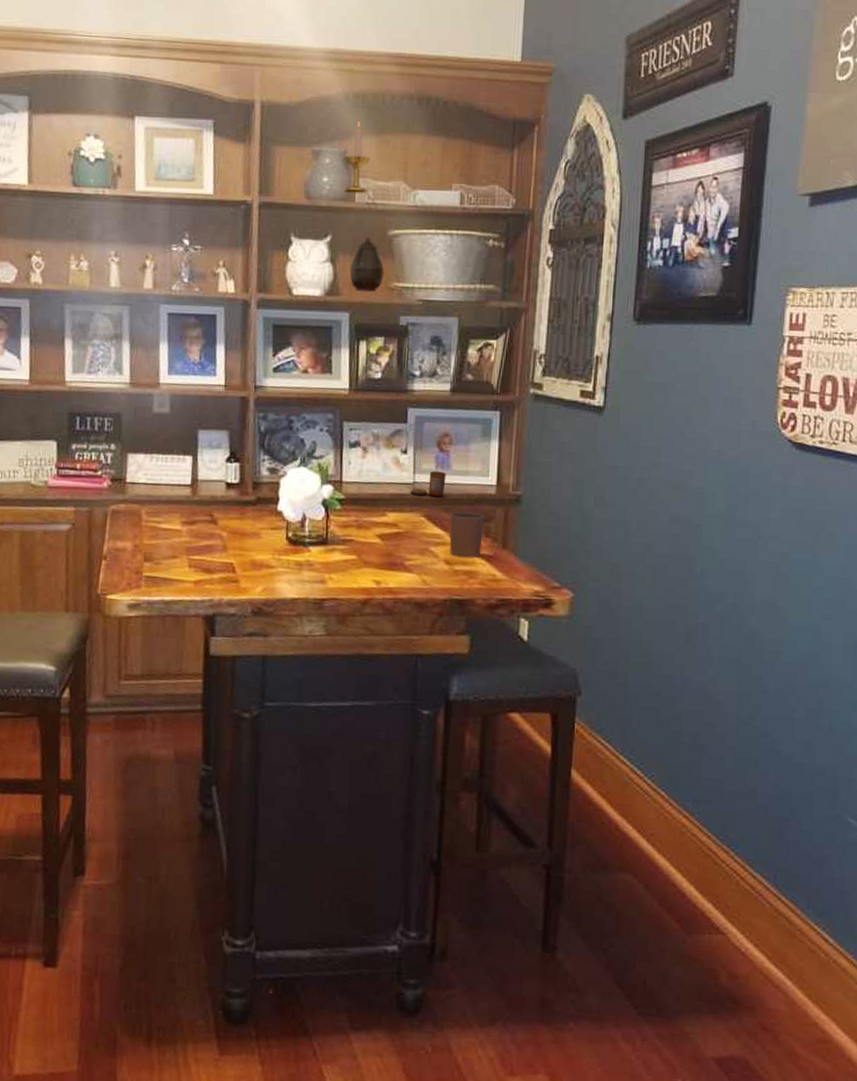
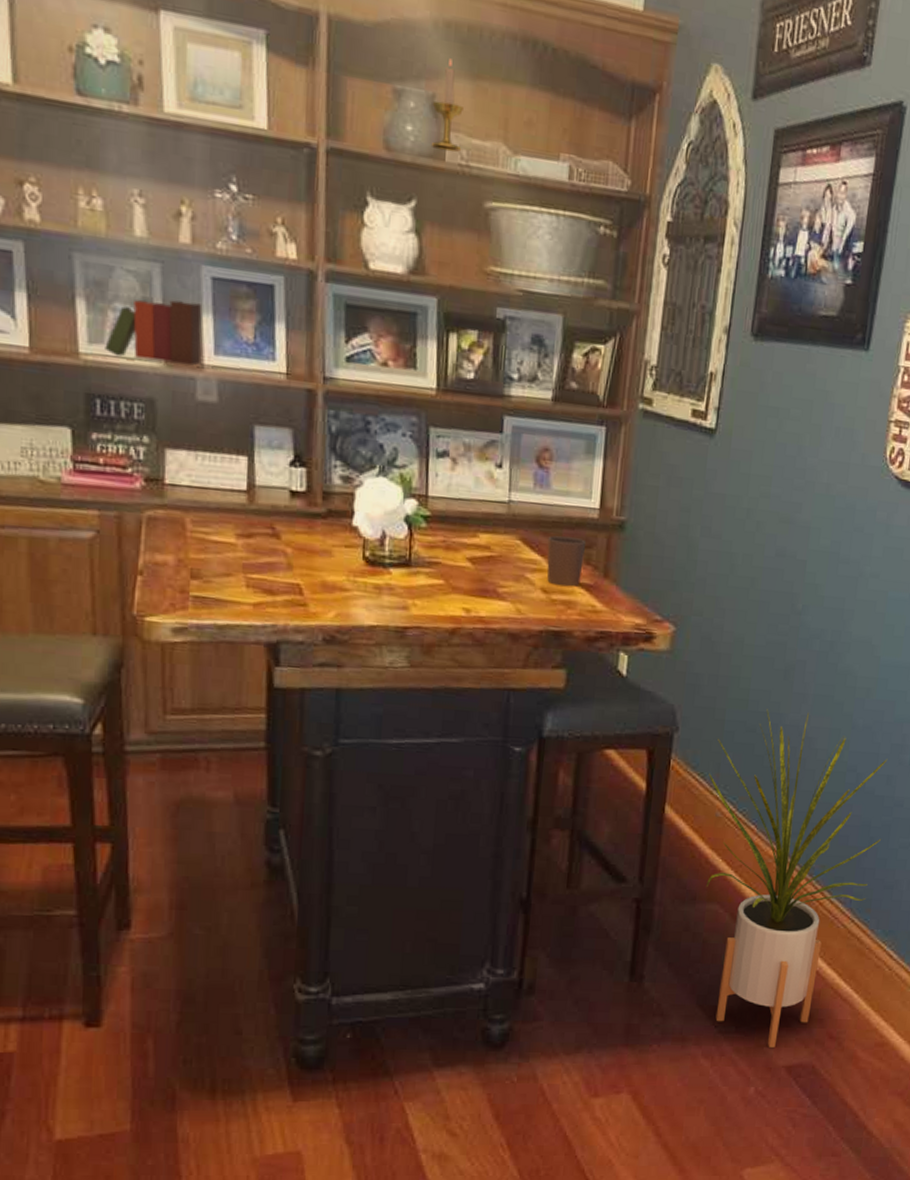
books: none [85,334,160,385] -> present [105,300,202,366]
decorative jar: present [349,237,385,292] -> none [438,207,480,275]
candle: present [411,470,447,497] -> none [505,489,546,519]
house plant: none [614,672,805,1036] -> present [705,709,888,1048]

